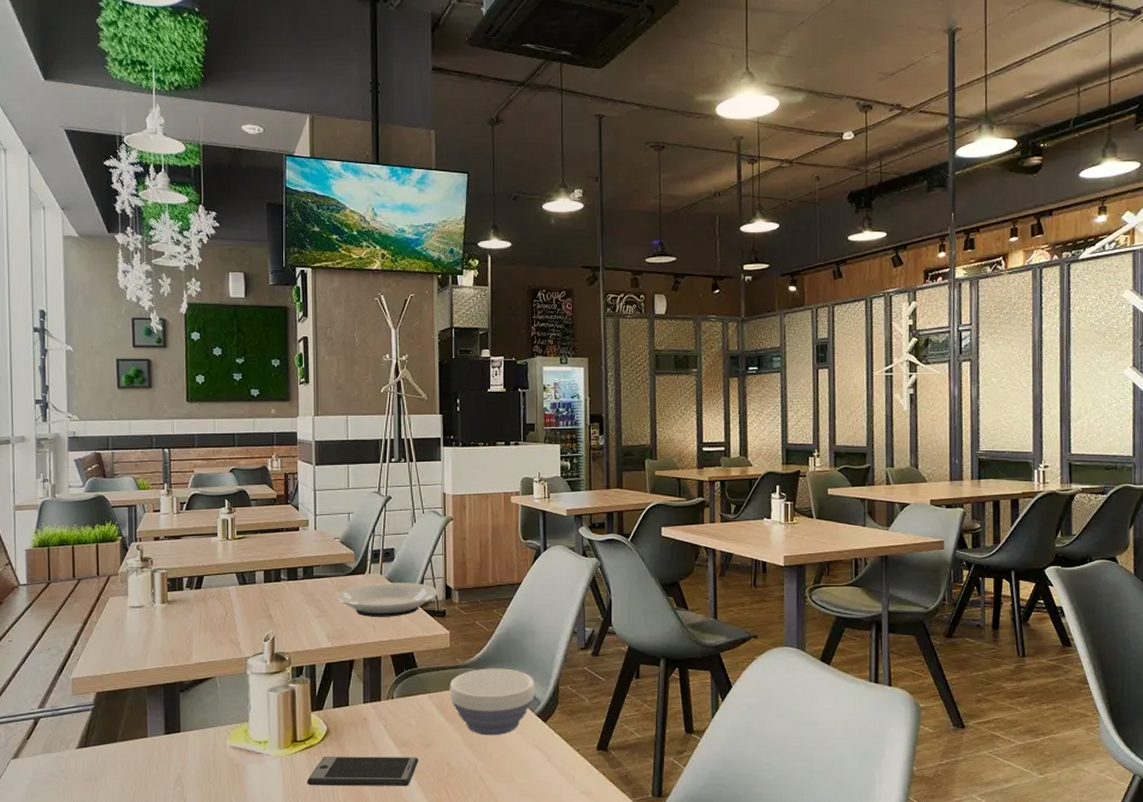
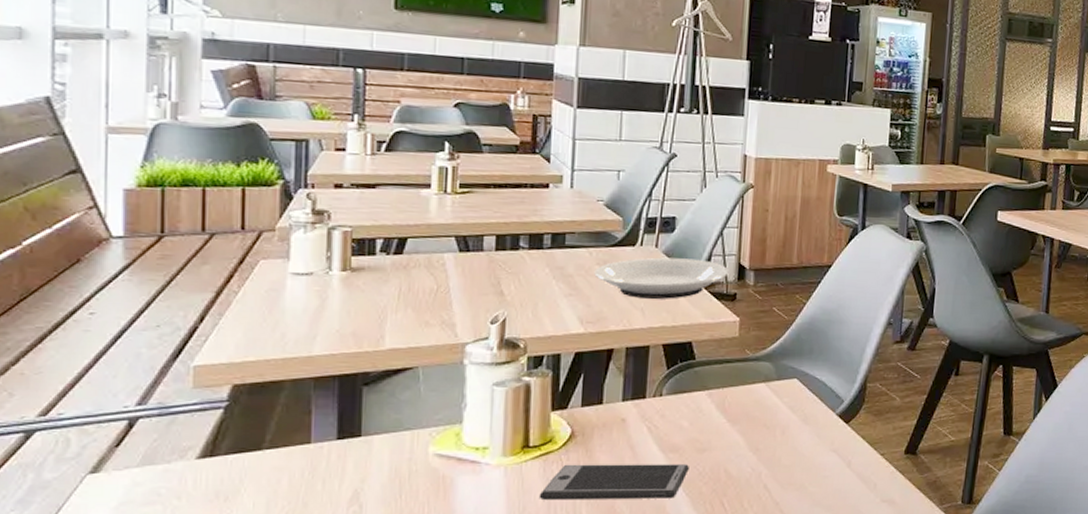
bowl: present [449,668,535,736] -> none [734,362,839,439]

